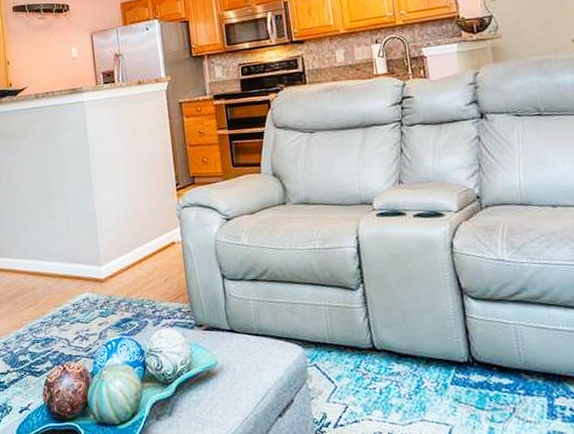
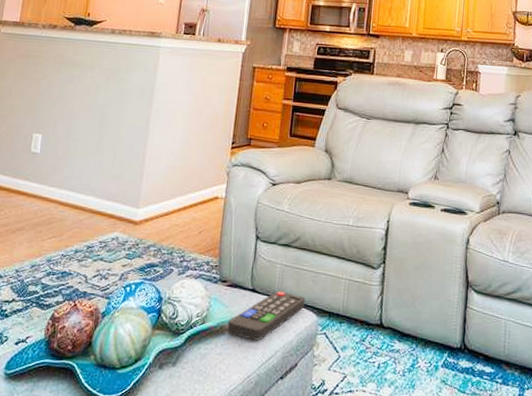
remote control: none [213,327,288,381] -> present [227,291,306,341]

